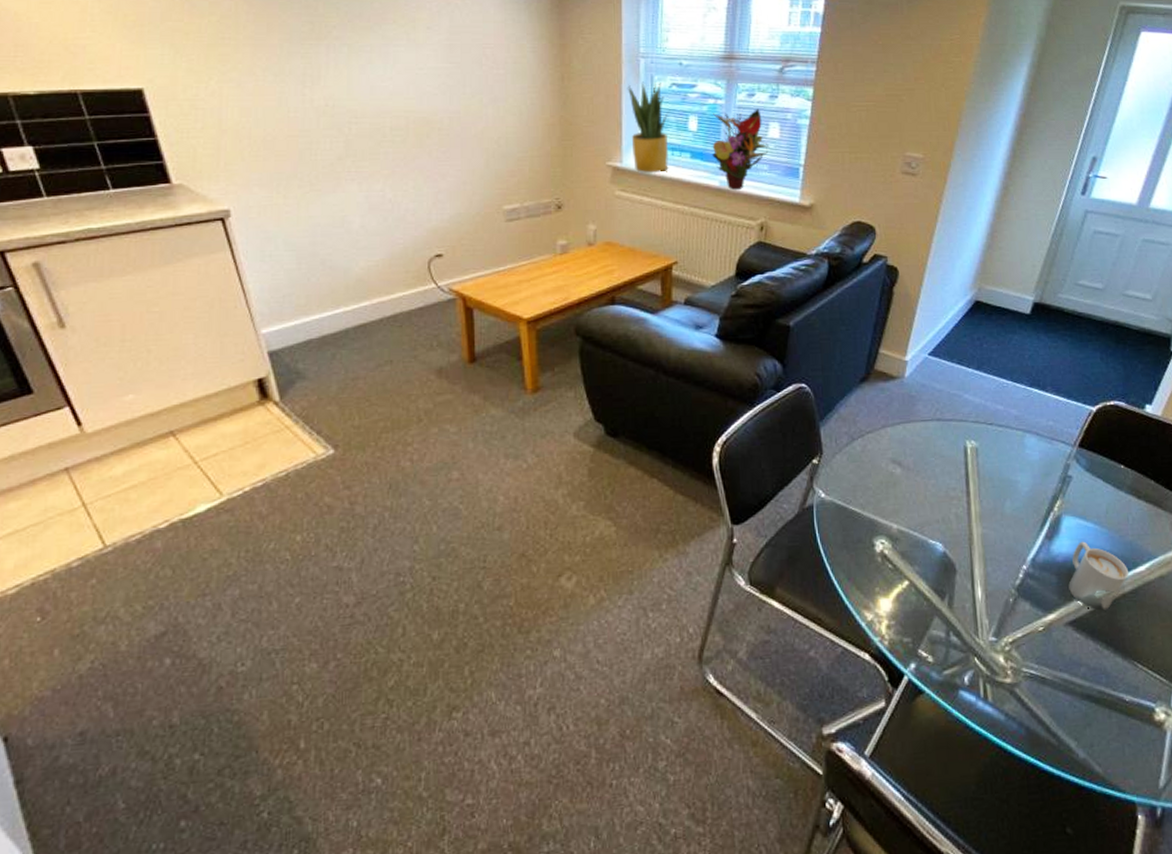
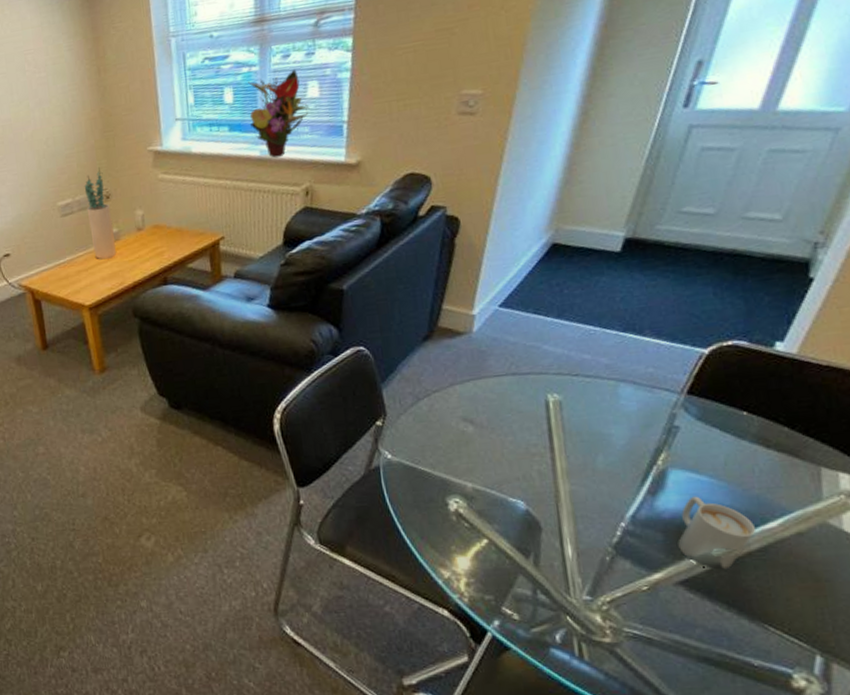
vase: none [534,176,564,272] -> present [84,168,117,260]
planter: present [627,81,670,174] -> none [160,59,208,153]

